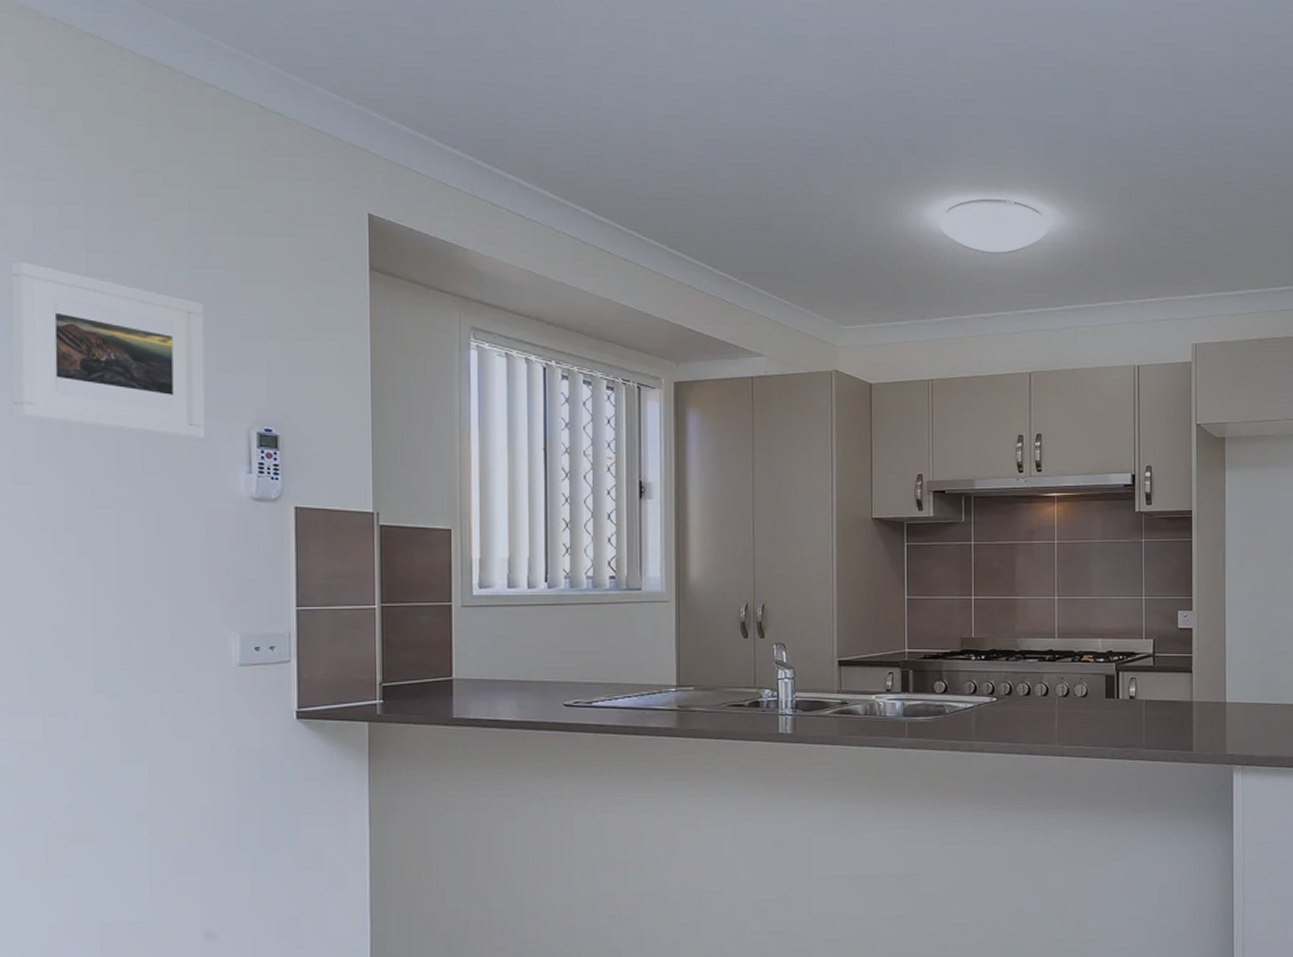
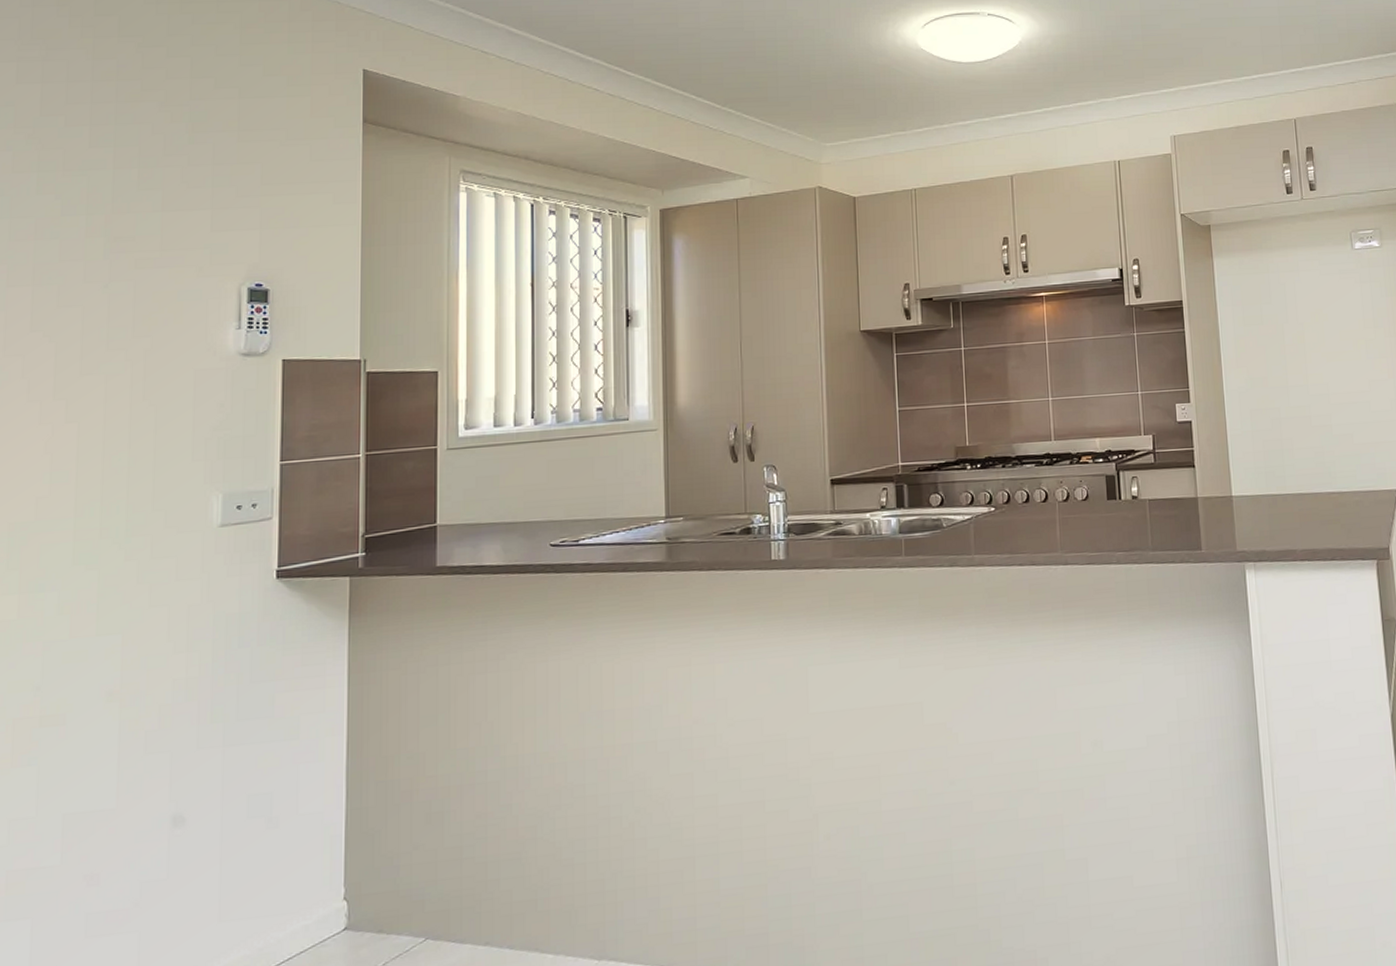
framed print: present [12,261,205,439] -> none [9,138,201,298]

